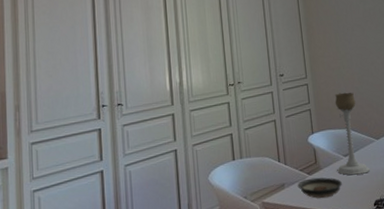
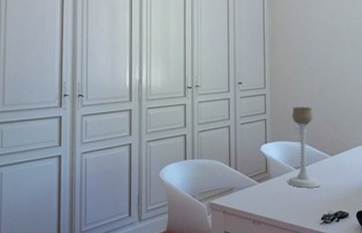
saucer: present [297,177,342,199] -> none [246,186,291,207]

